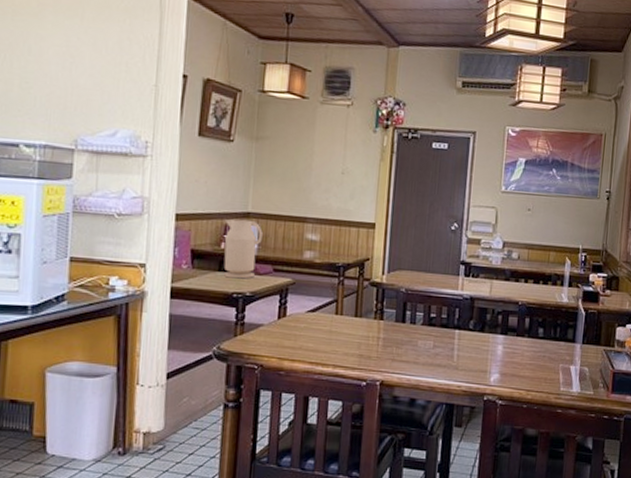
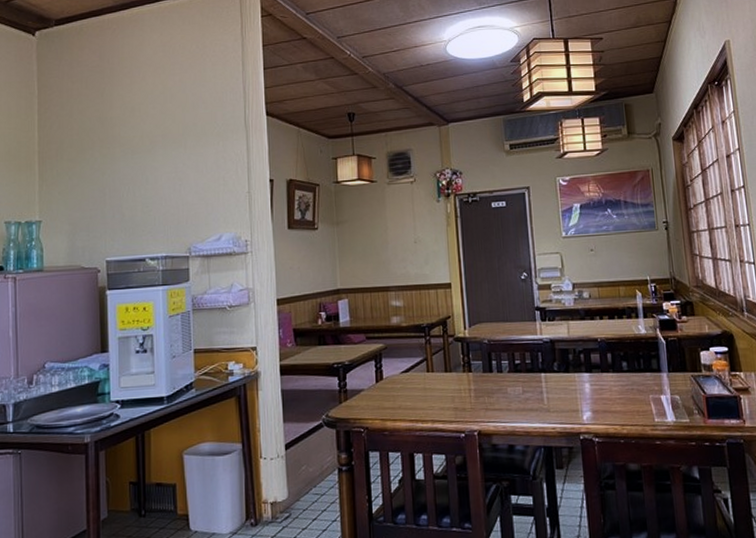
water jug: present [223,219,263,279] -> none [319,295,353,351]

